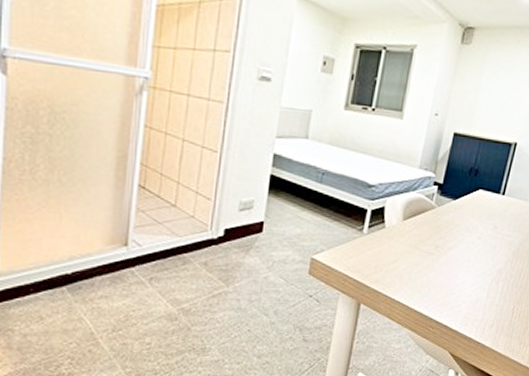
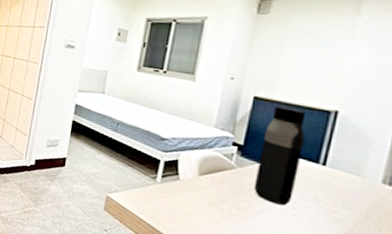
water bottle: none [449,141,494,238] -> present [253,105,306,206]

